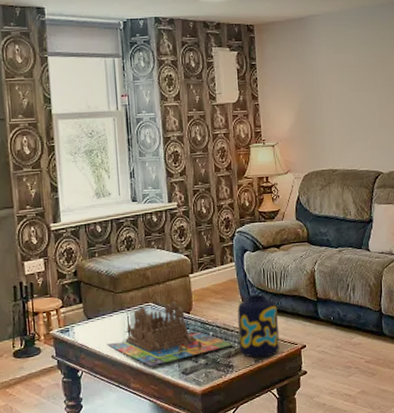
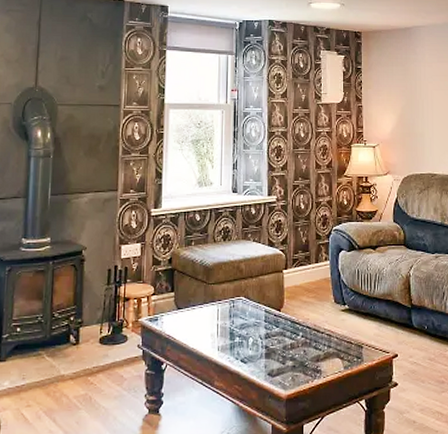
board game: present [106,301,235,366] -> none [194,297,324,364]
vase: present [237,294,280,358] -> none [329,296,371,365]

